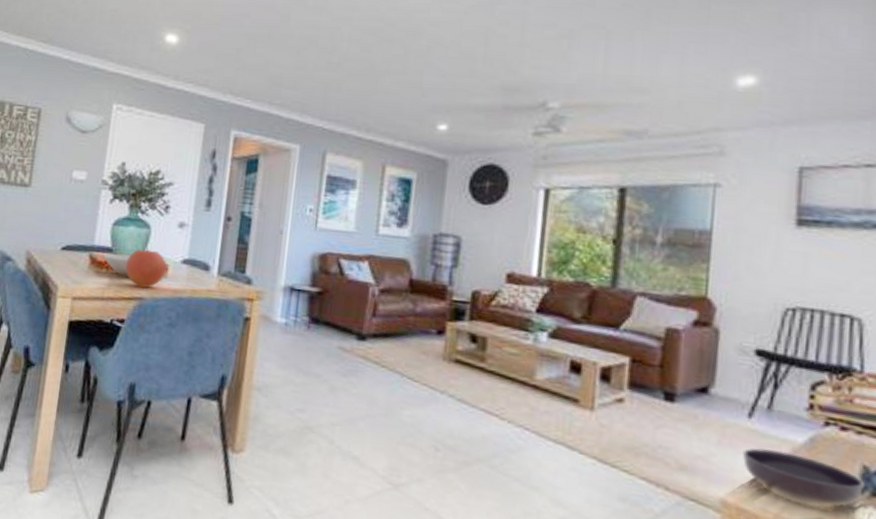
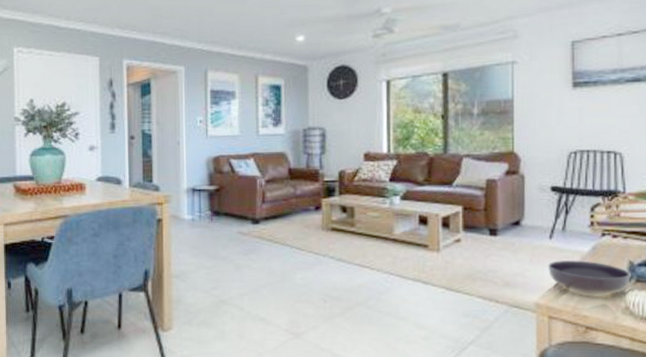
bowl: present [103,253,166,276] -> none [26,180,83,199]
fruit: present [125,248,167,288] -> none [48,172,84,206]

